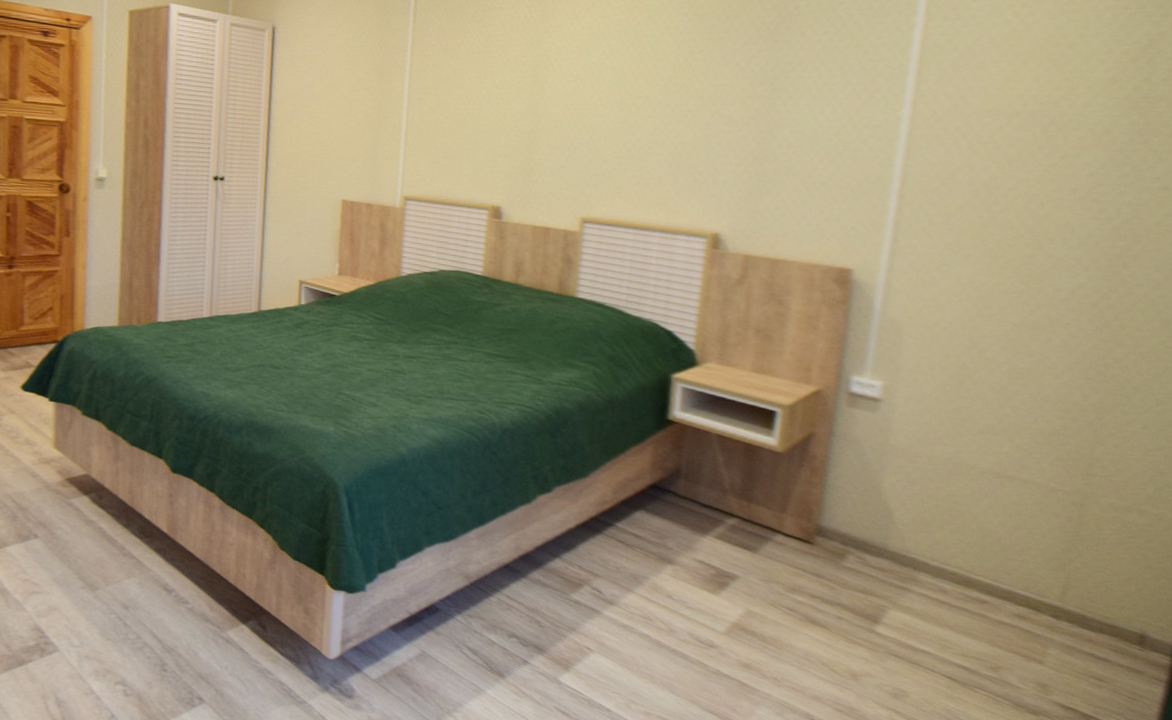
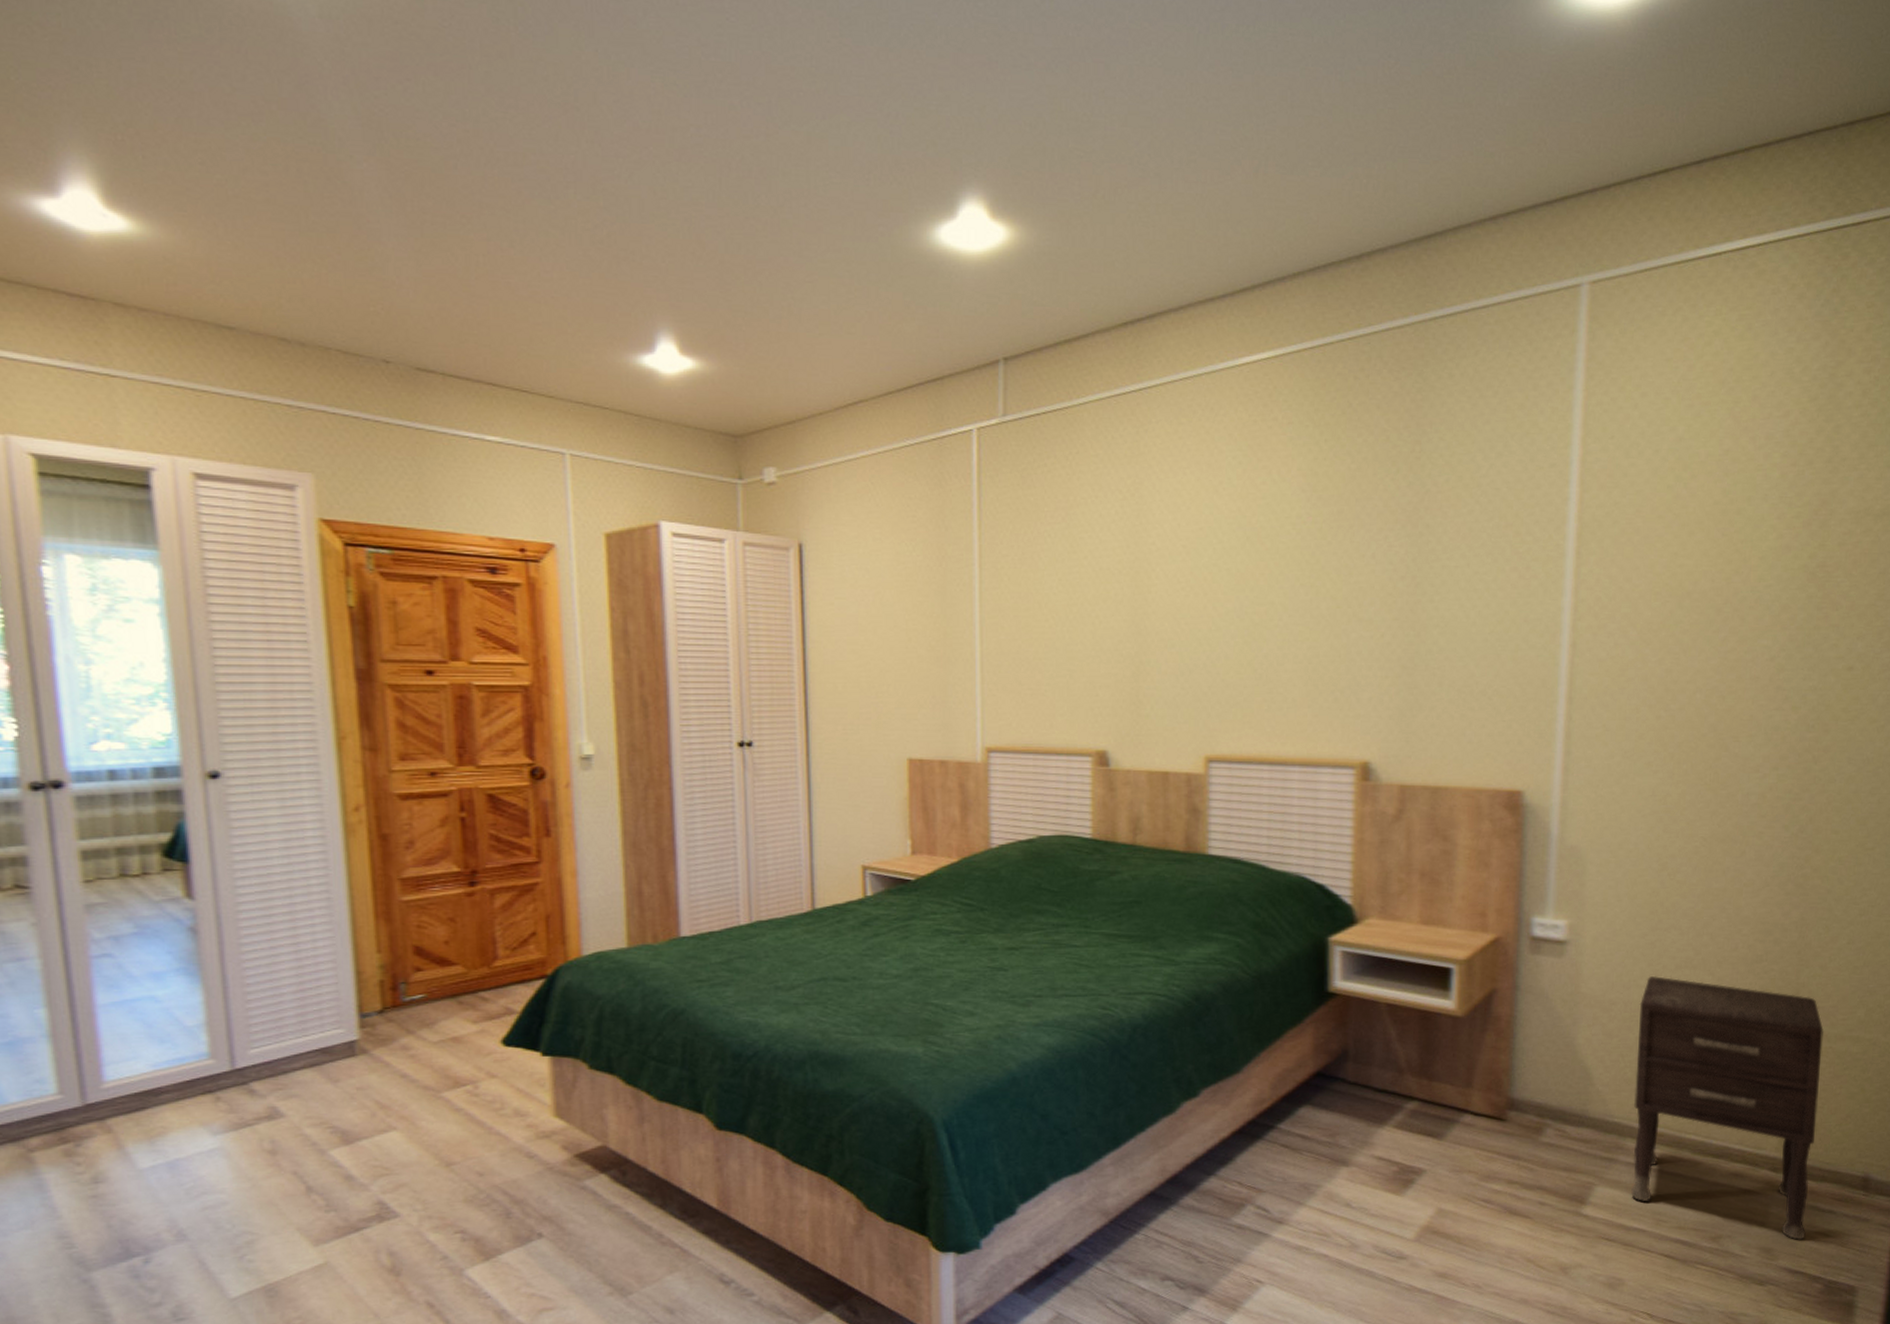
nightstand: none [920,437,1113,681] -> present [1631,976,1823,1240]

